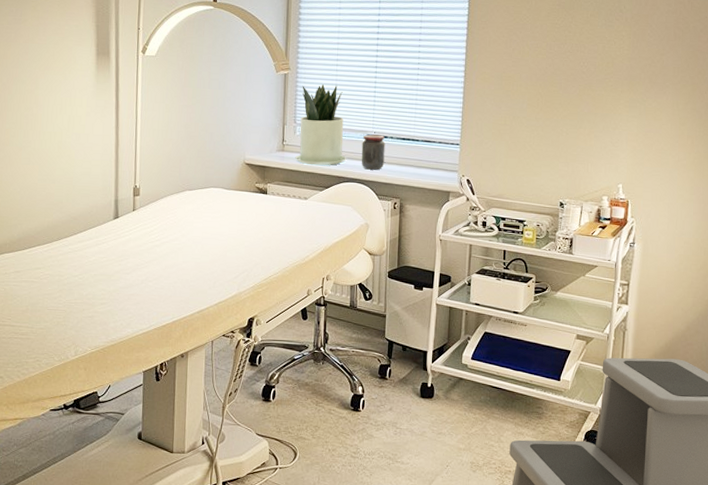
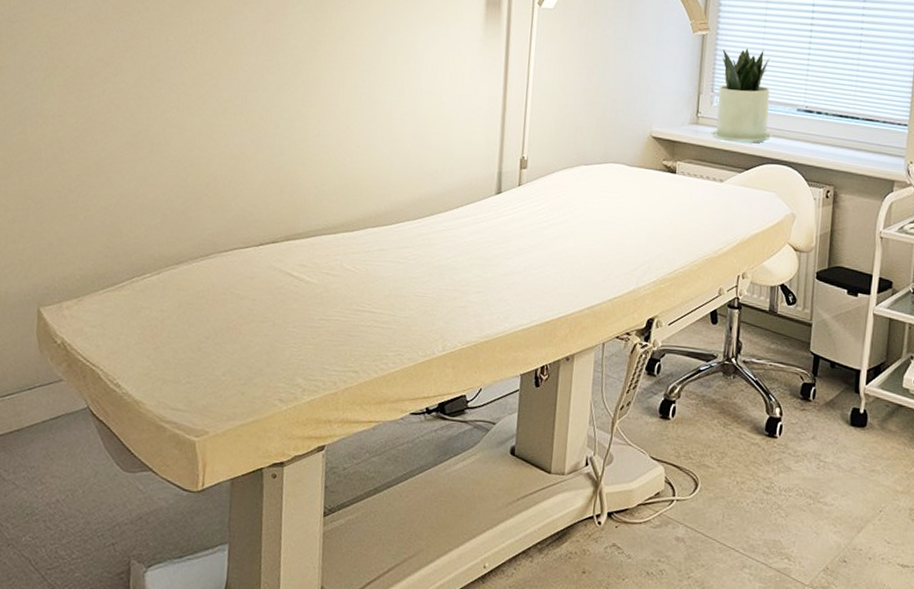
jar: present [361,134,385,170] -> none [789,109,819,151]

